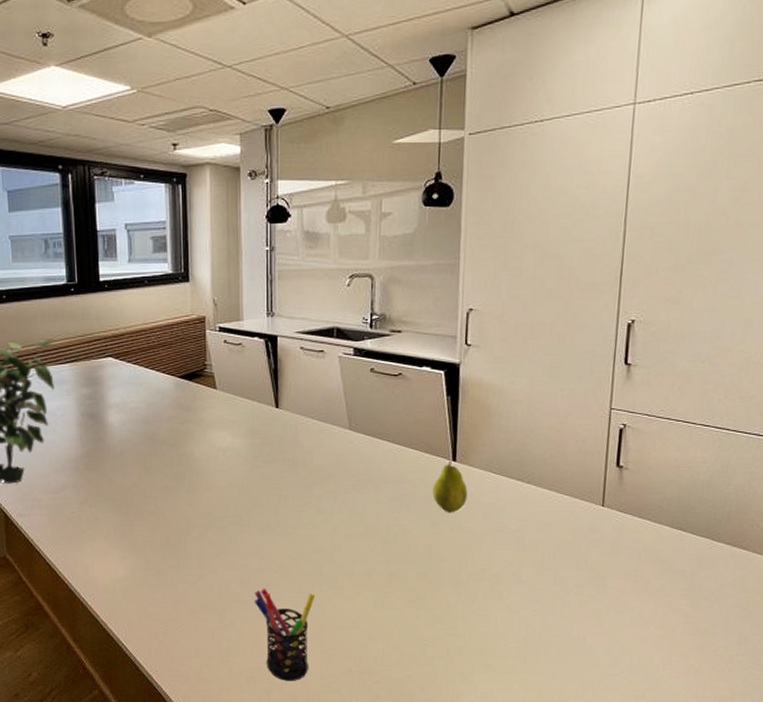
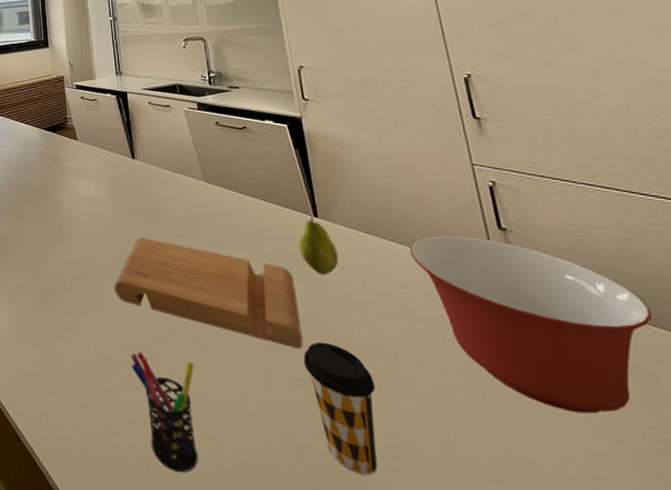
cutting board: none [244,485,422,577] -> present [114,237,303,349]
coffee cup: none [416,569,476,669] -> present [303,342,378,476]
mixing bowl: none [533,474,717,610] -> present [409,235,652,414]

